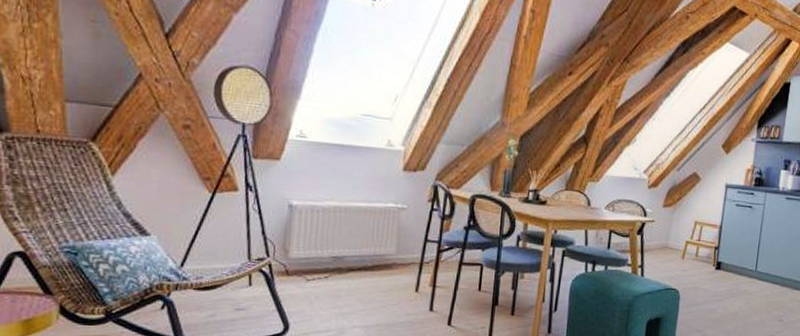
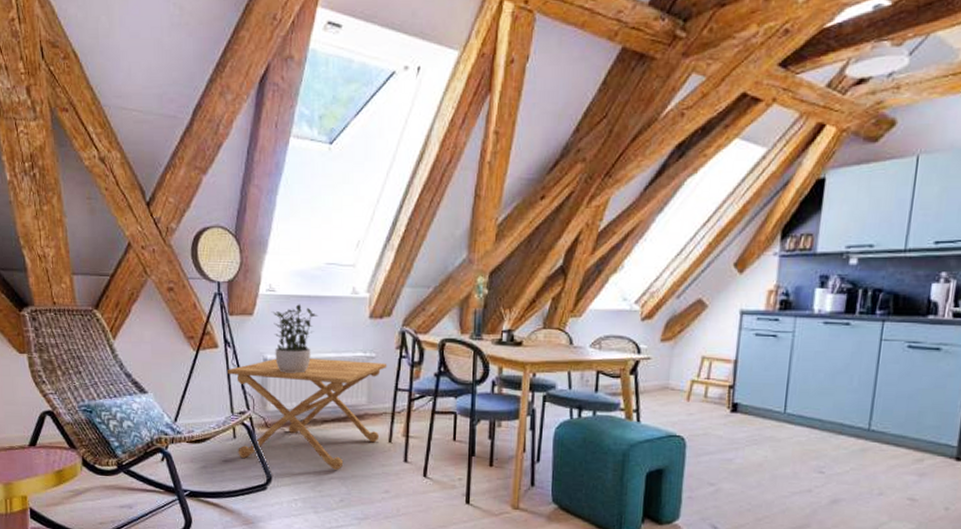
side table: none [247,205,418,319] -> present [228,358,387,470]
potted plant: none [300,152,351,221] -> present [271,304,319,373]

